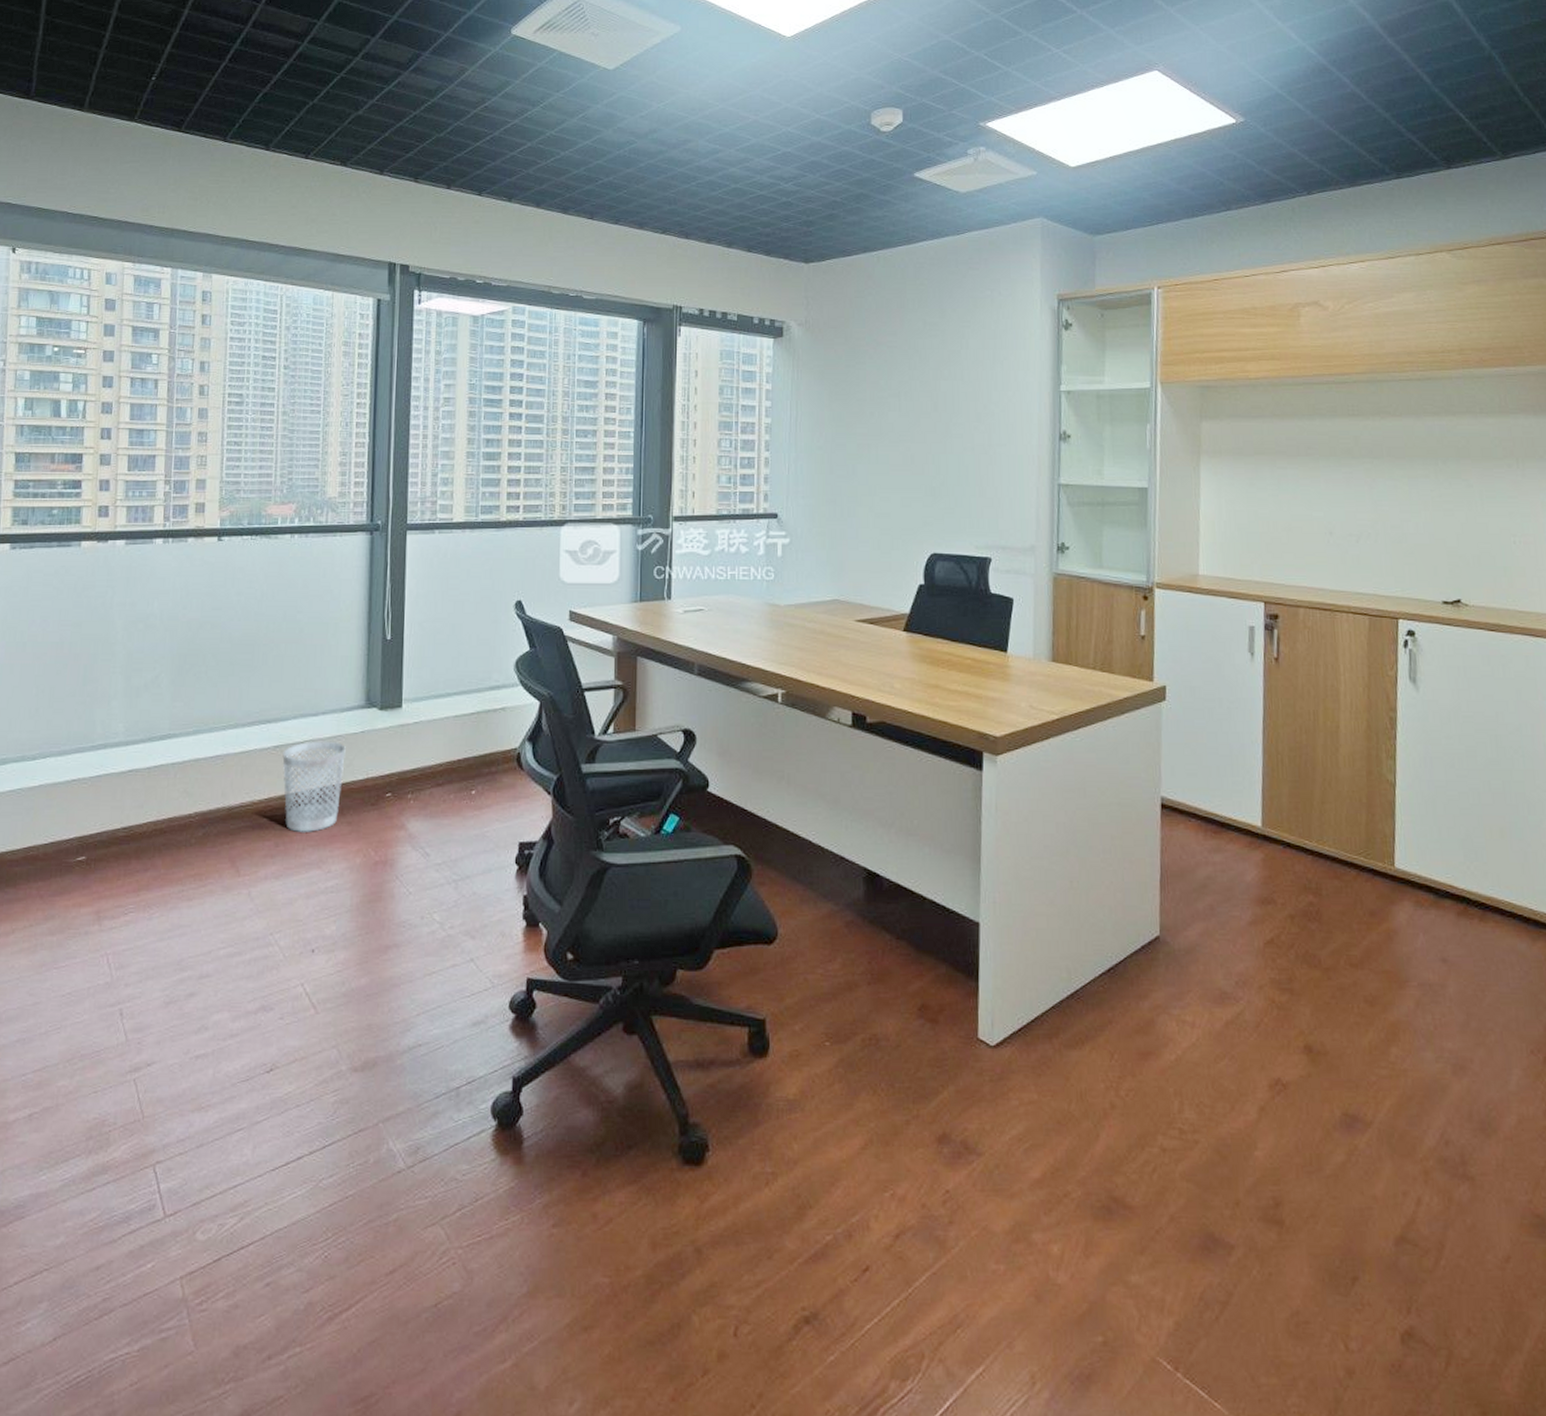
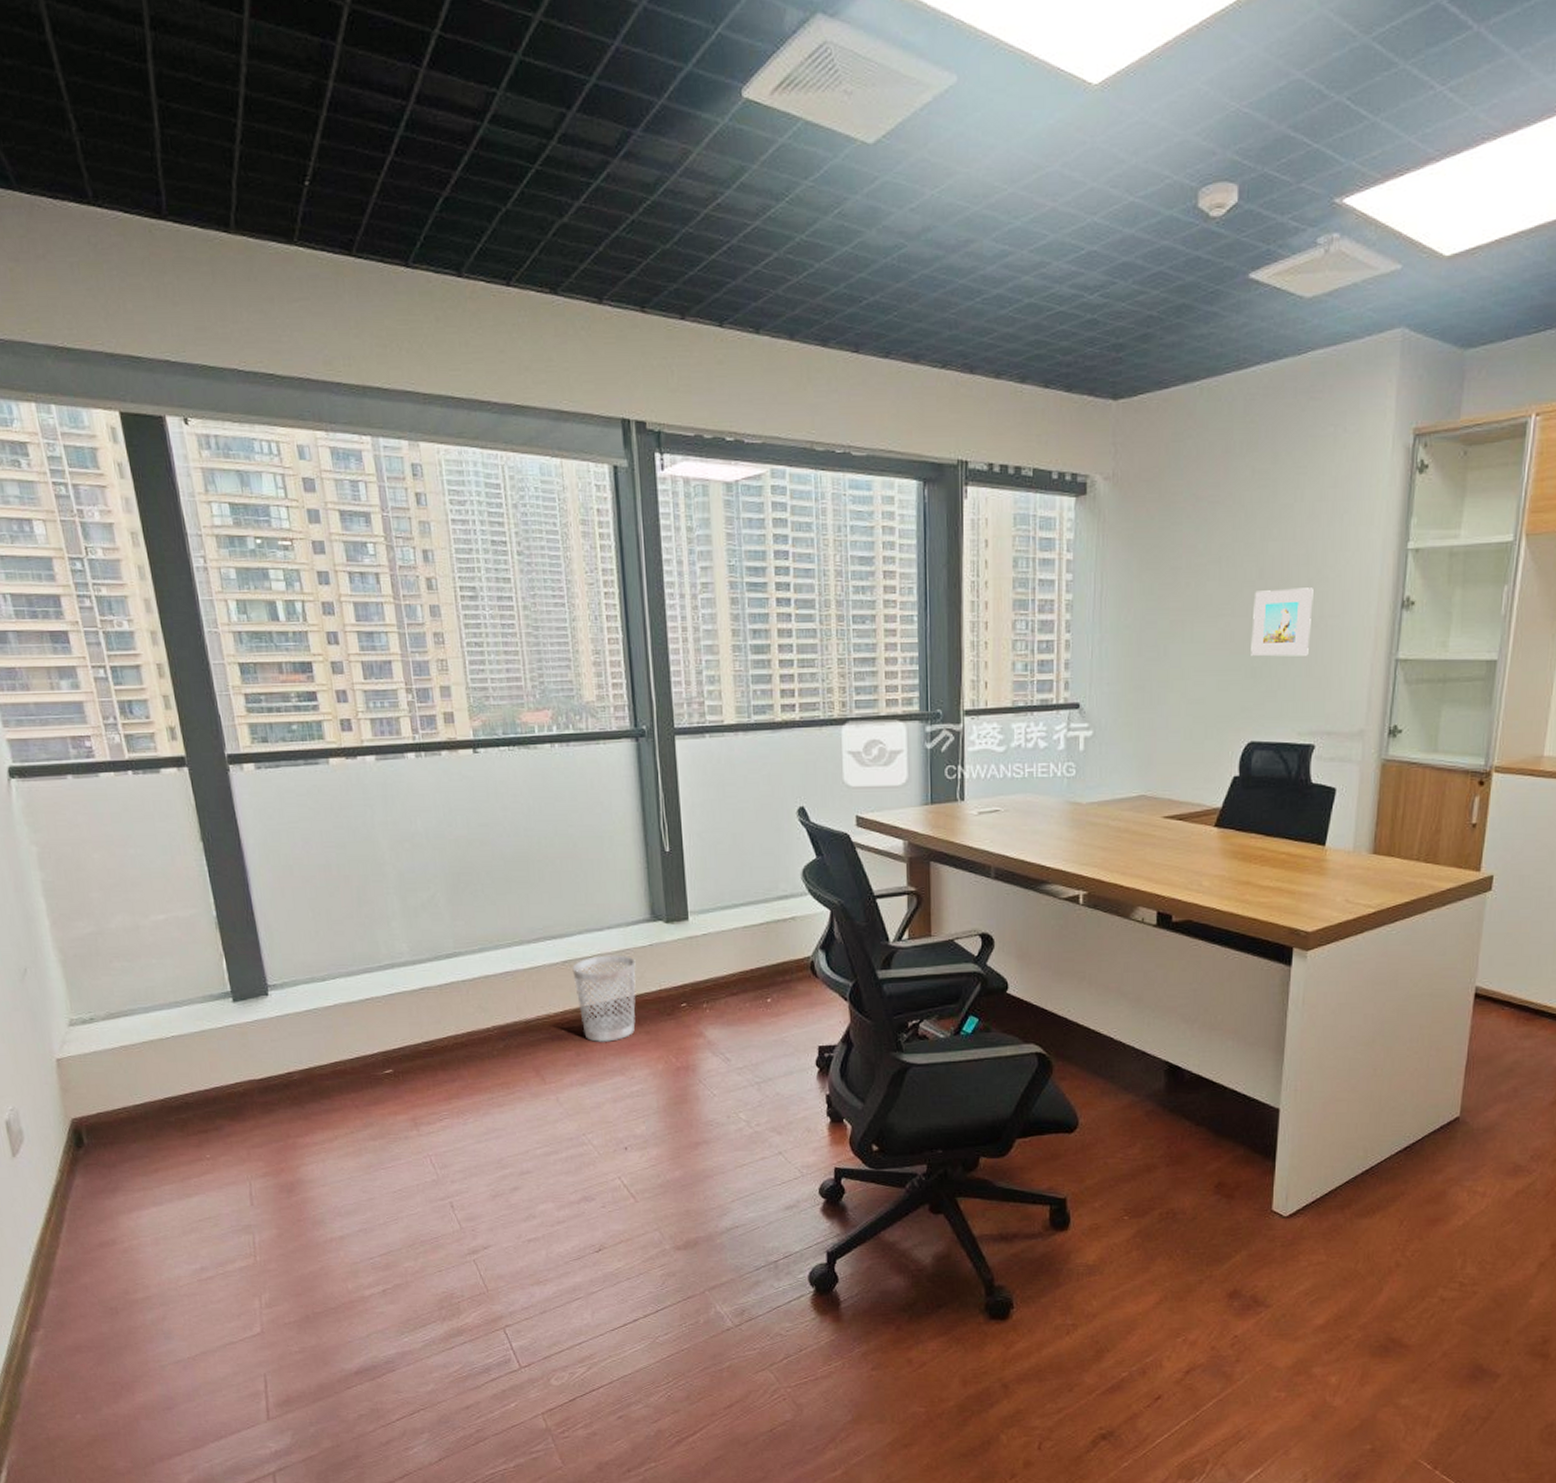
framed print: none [929,420,982,478] -> present [1251,588,1313,657]

